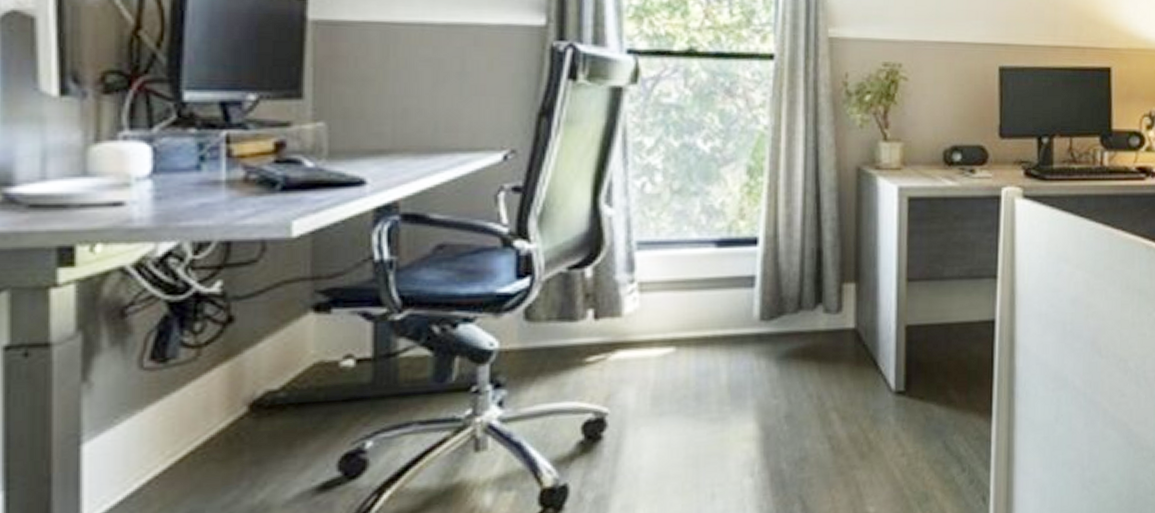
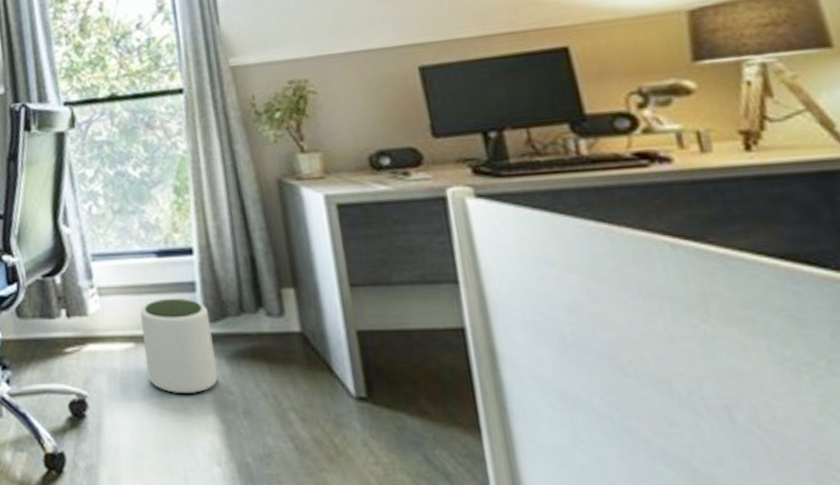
plant pot: none [686,294,766,403] -> present [139,298,218,394]

